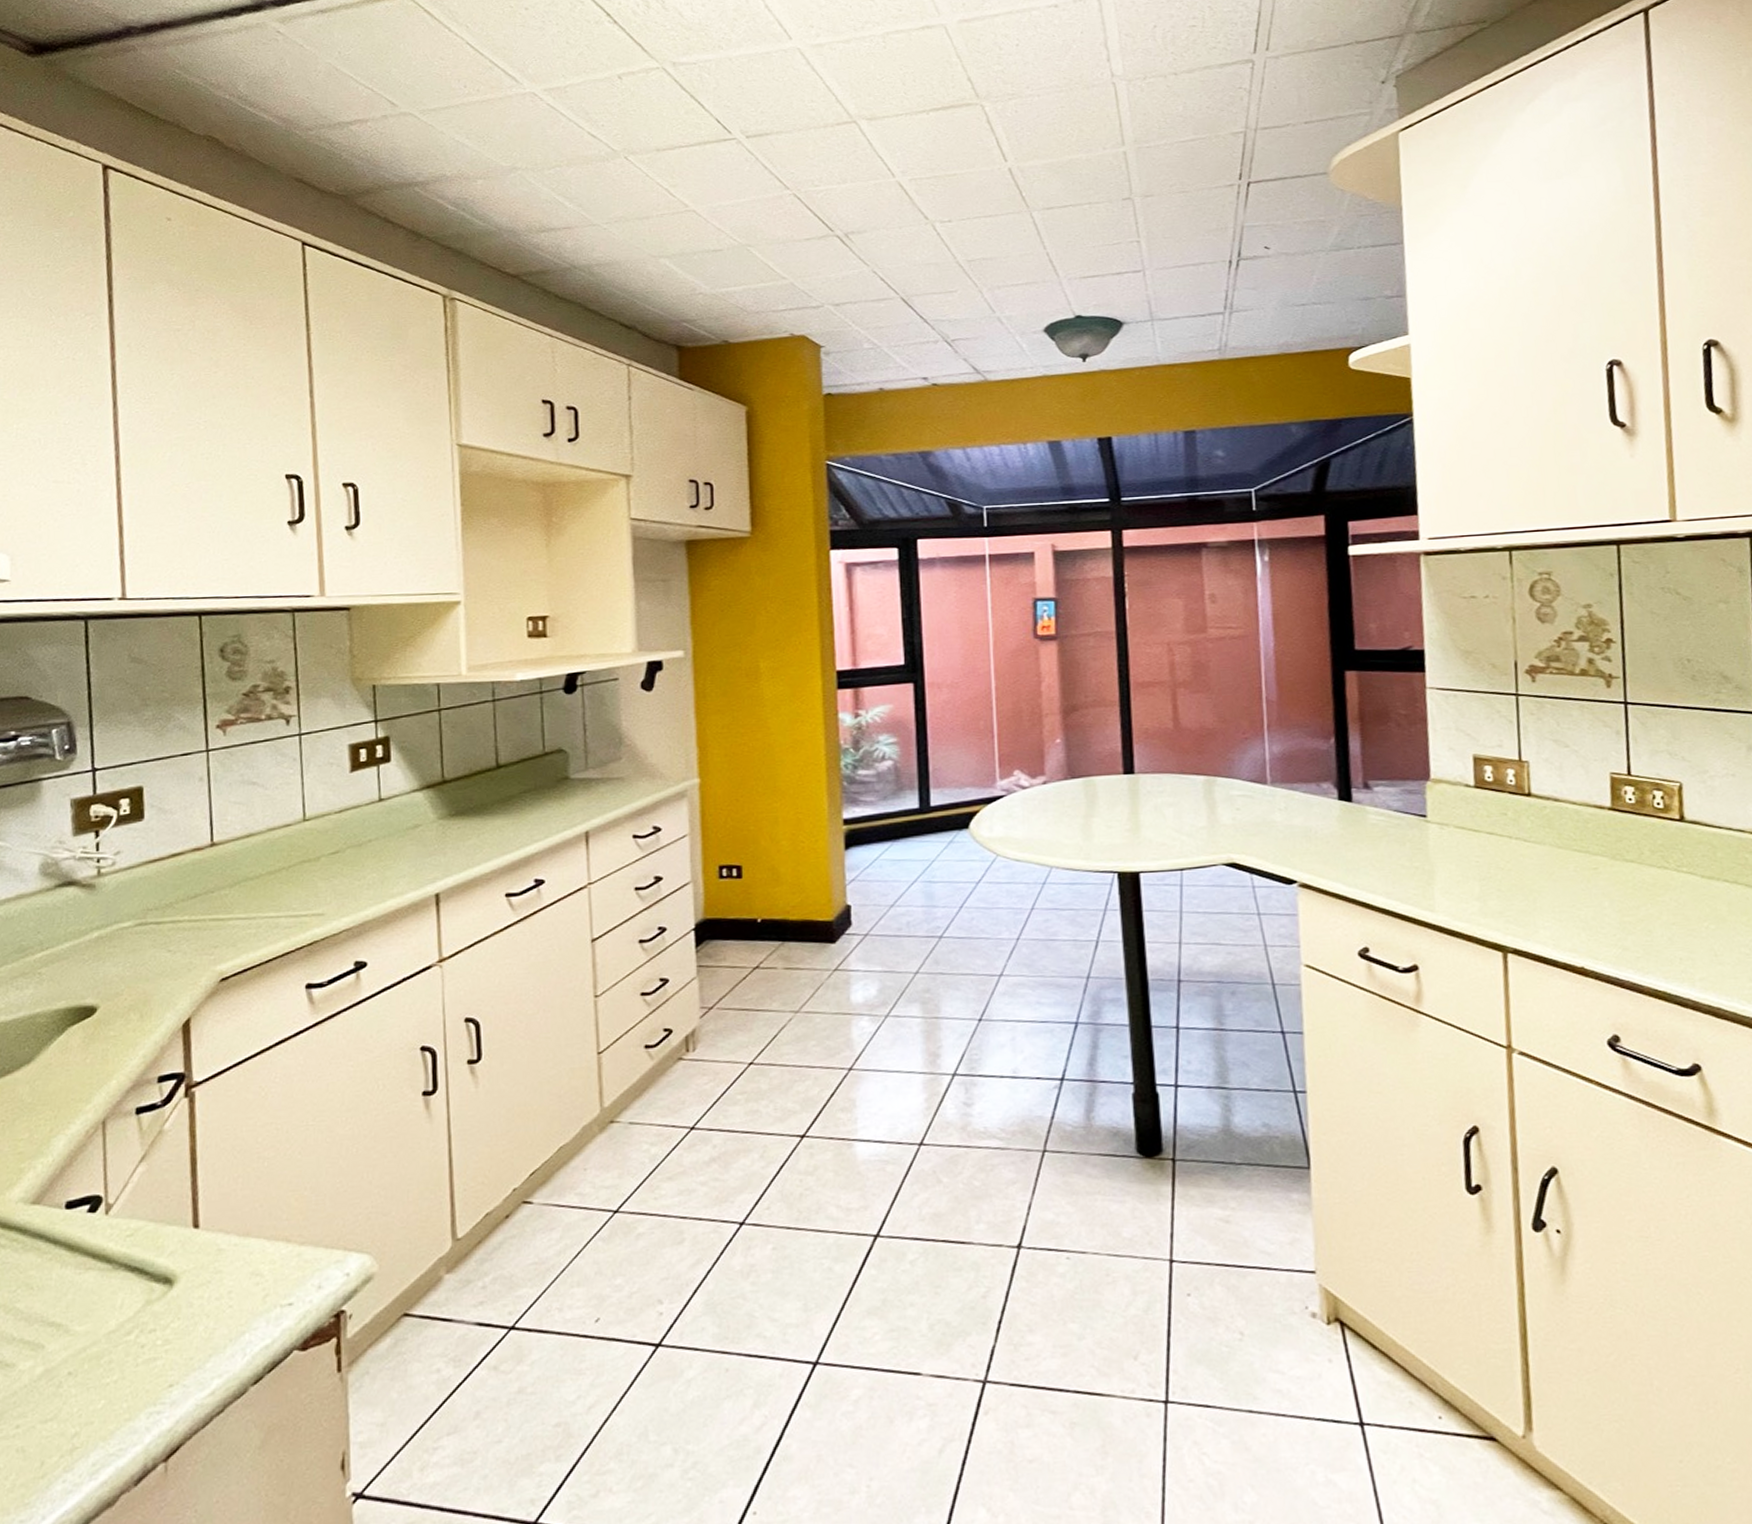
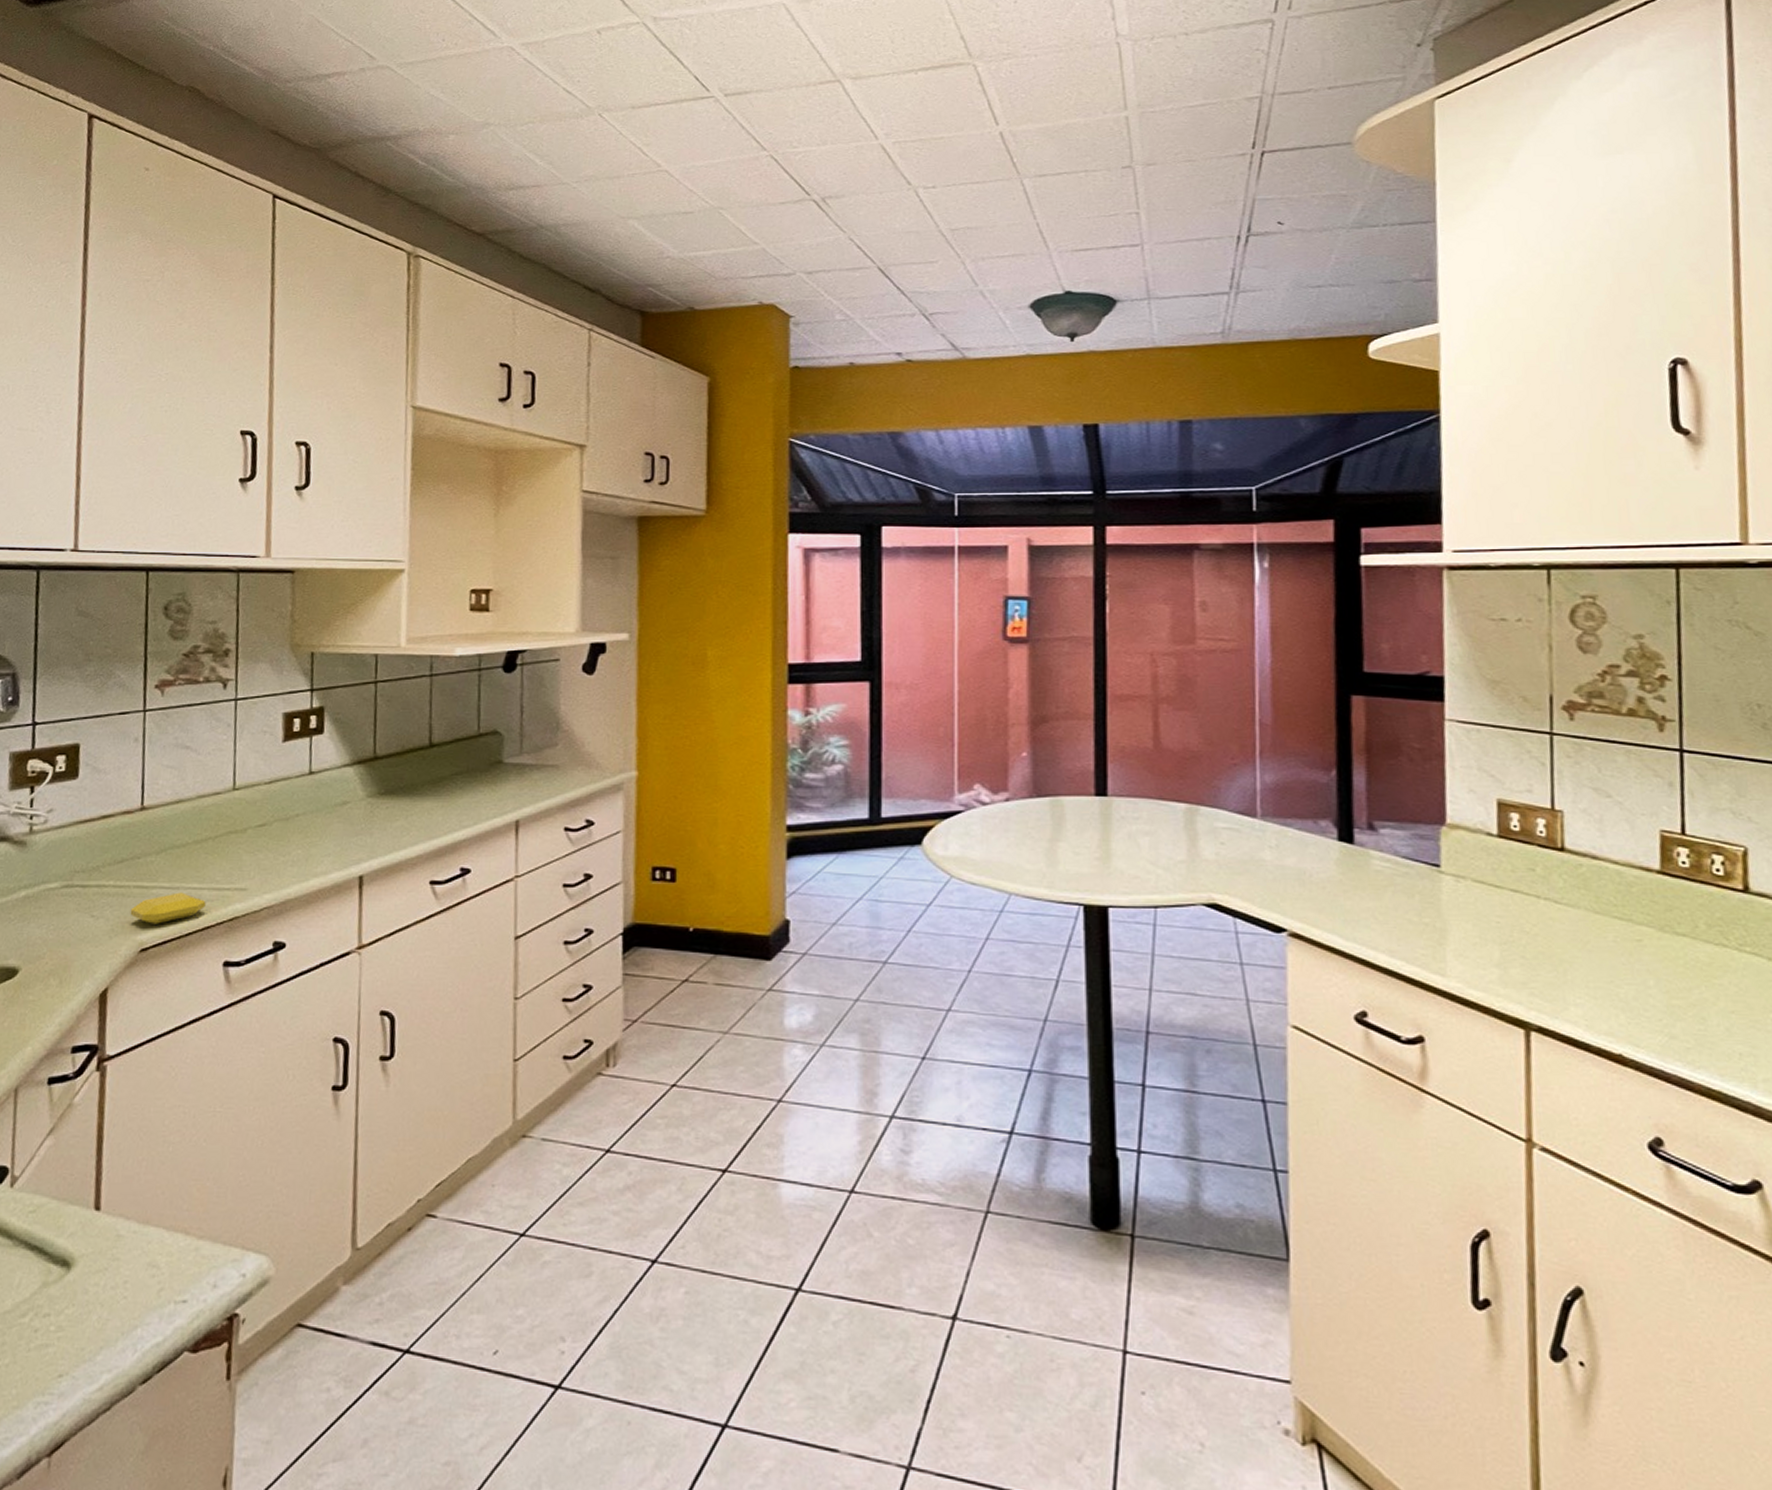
soap bar: none [207,922,284,954] -> present [130,892,206,924]

